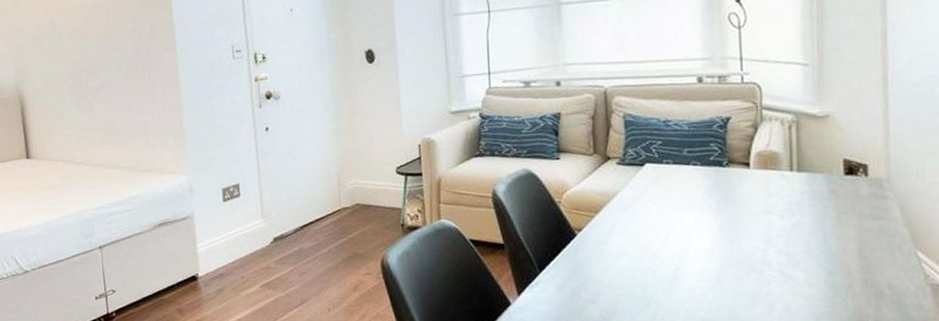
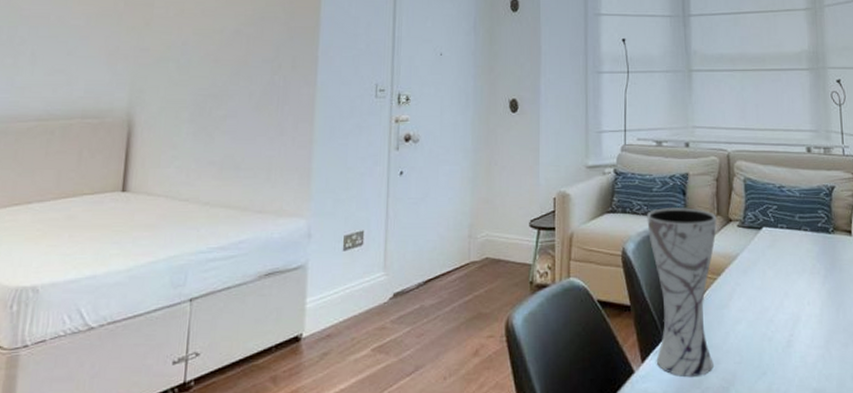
vase: none [517,147,594,308] -> present [647,208,717,376]

